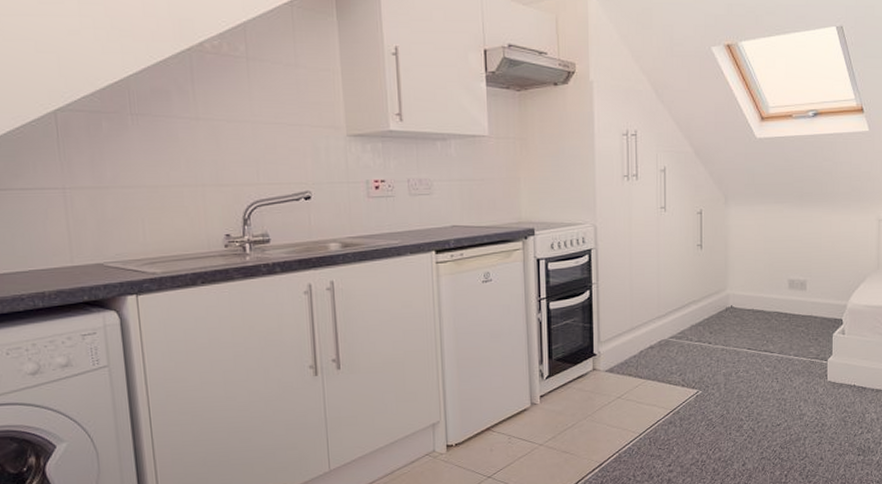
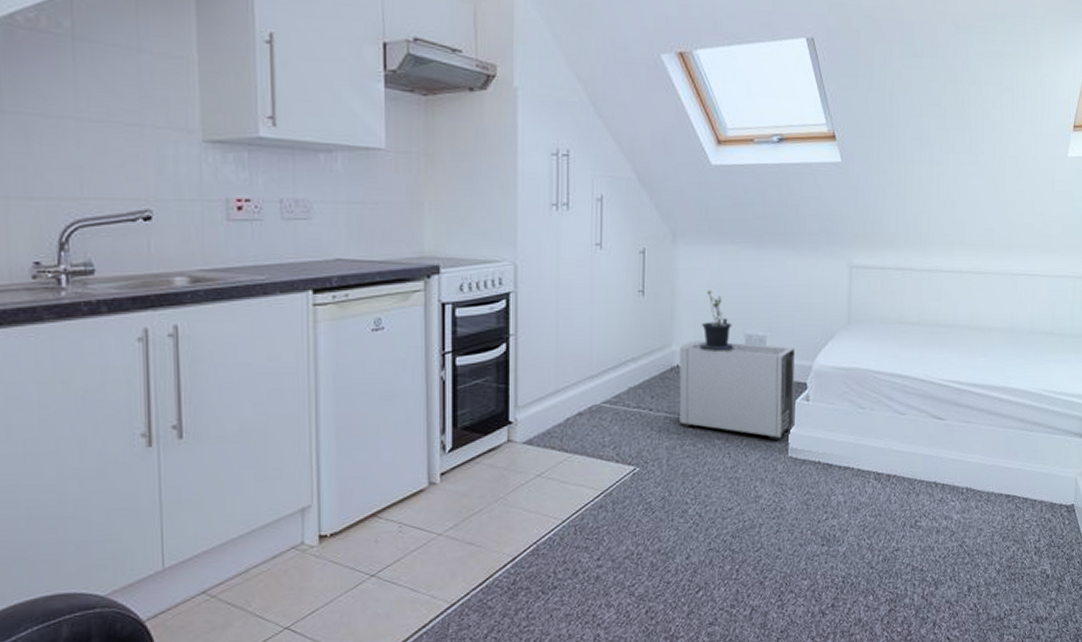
air purifier: none [733,284,832,368] -> present [679,340,795,441]
potted plant: none [744,243,779,294] -> present [693,290,734,351]

